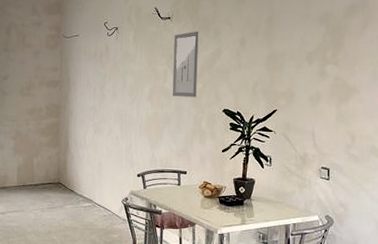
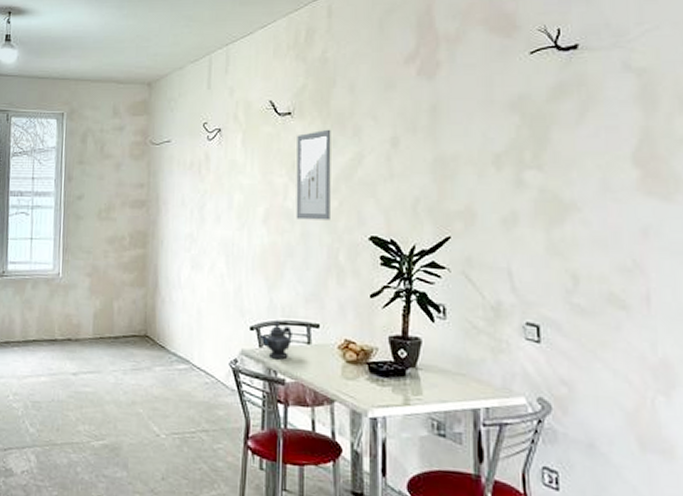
teapot: none [145,169,167,197] -> present [260,320,292,359]

